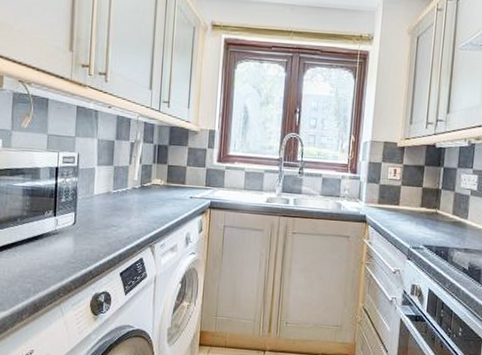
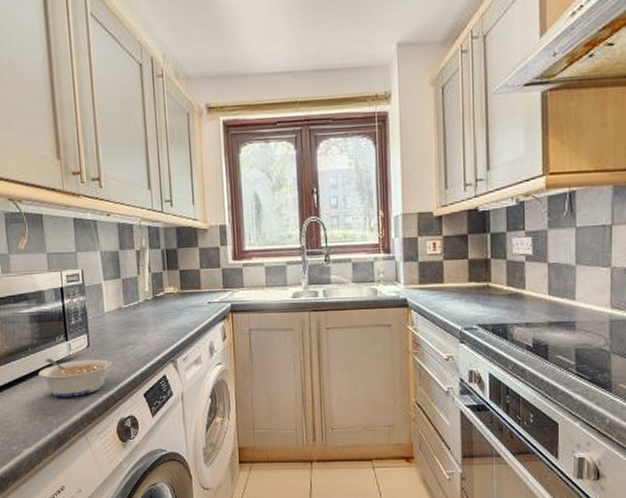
legume: none [24,230,95,269] -> present [38,358,113,397]

